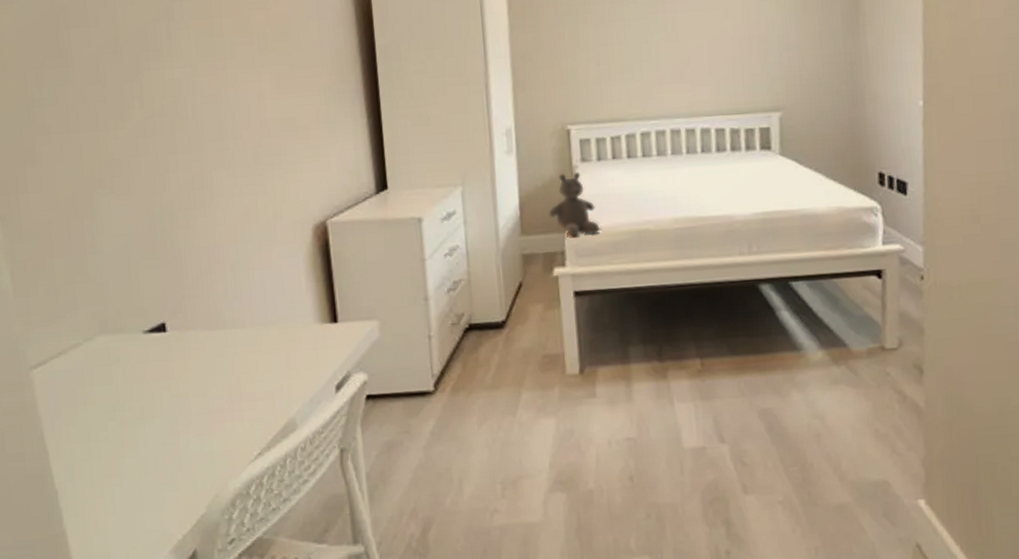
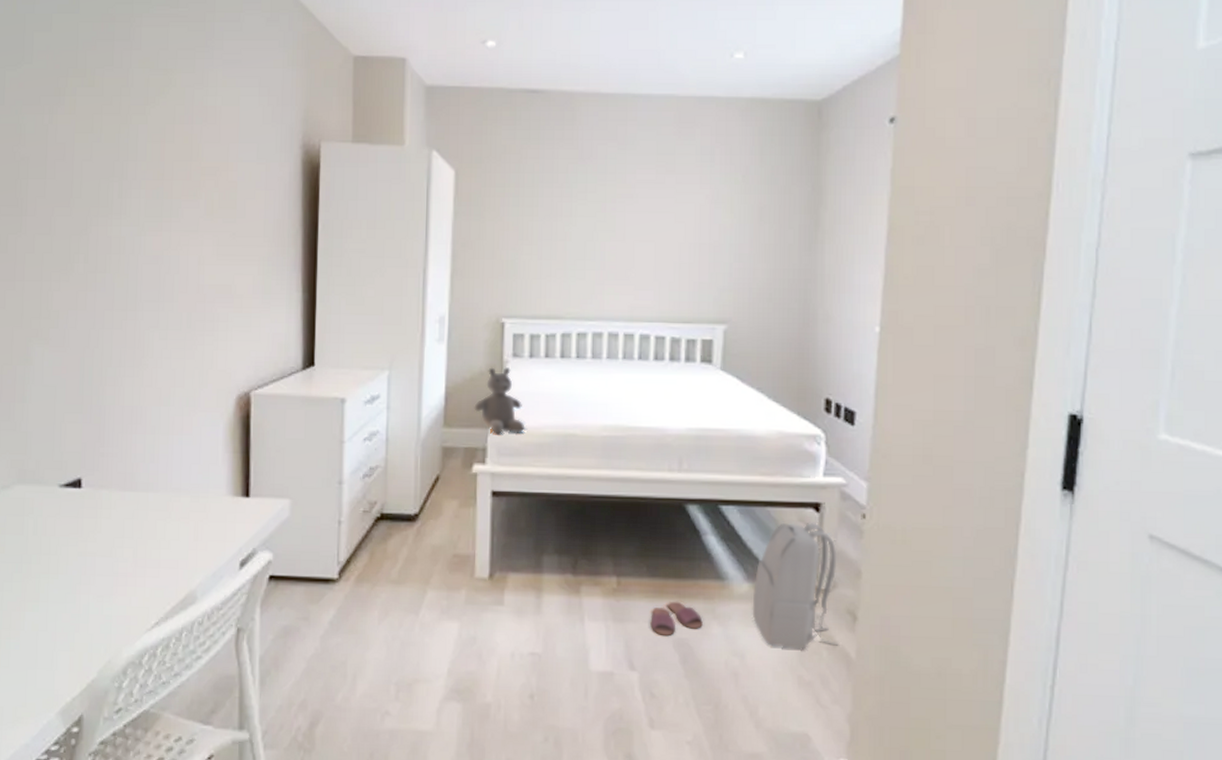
slippers: none [735,374,784,408] -> present [650,601,703,636]
backpack: none [827,288,909,406] -> present [752,522,839,650]

